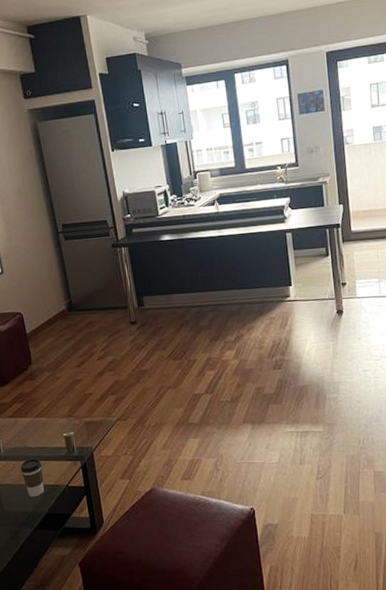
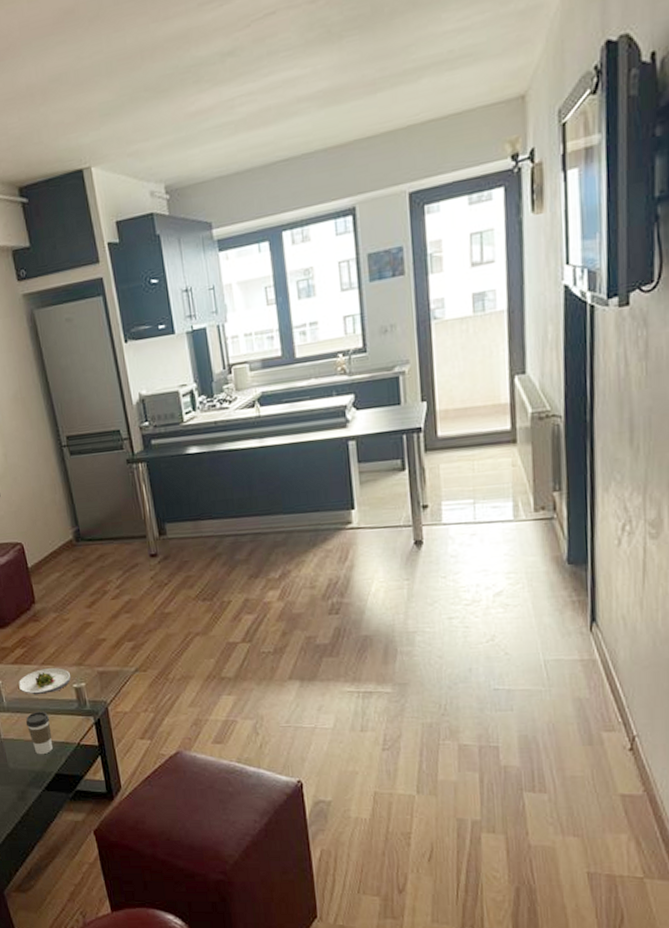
salad plate: none [15,419,61,444] -> present [18,668,71,695]

